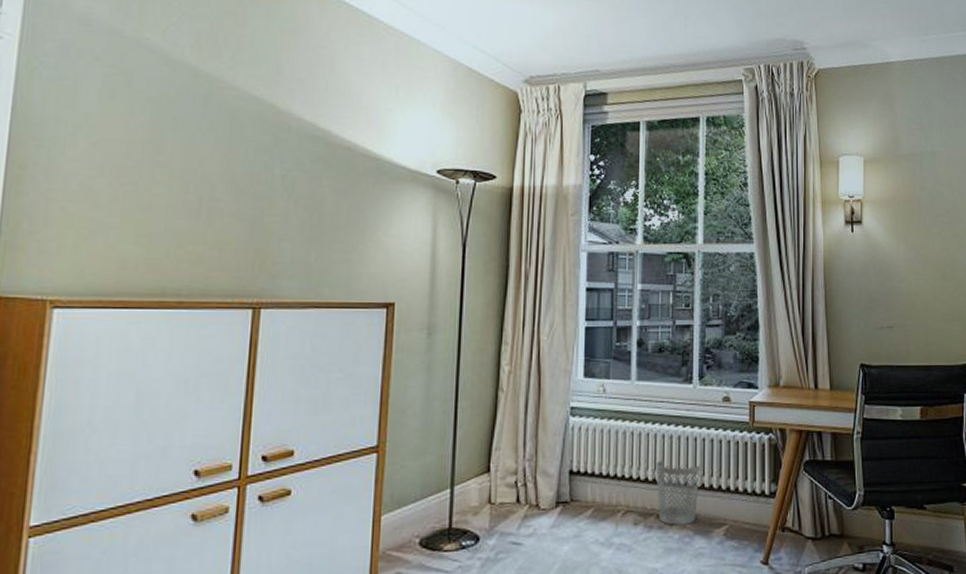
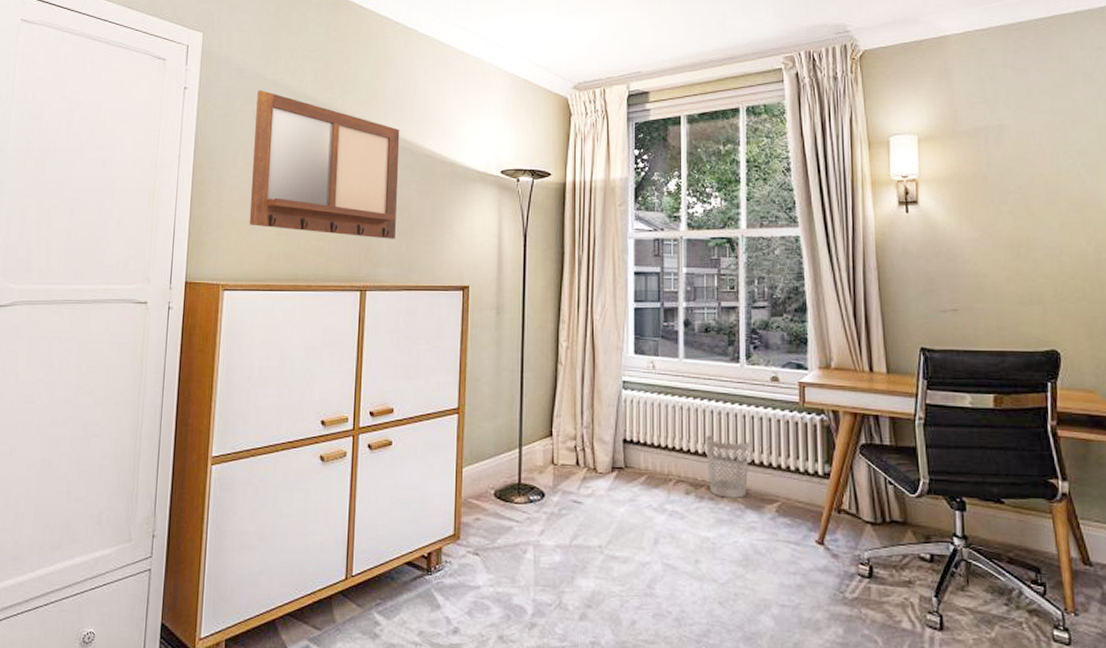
writing board: none [93,50,311,246] -> present [249,90,400,239]

